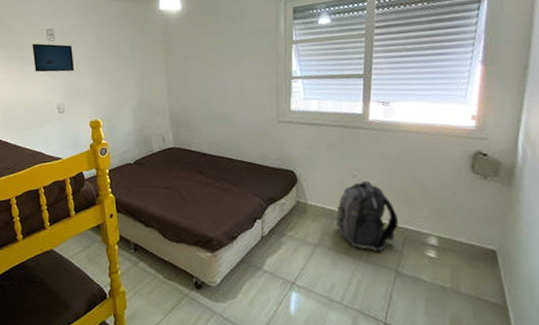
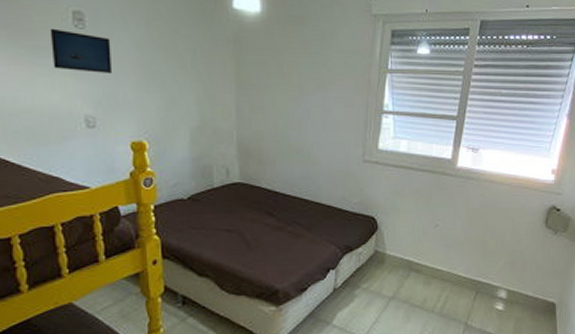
backpack: present [335,180,399,252] -> none [412,231,473,305]

